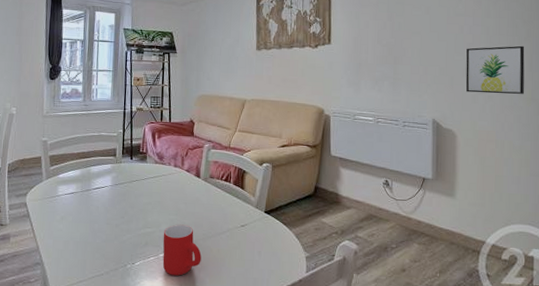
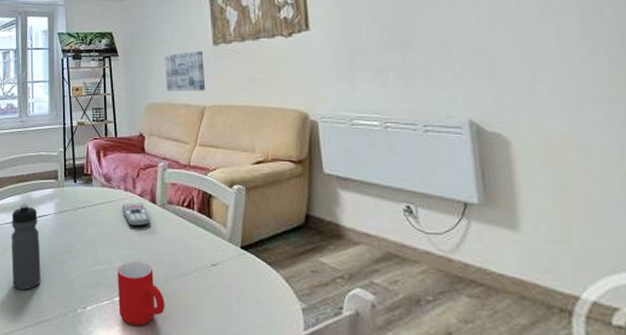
water bottle: none [69,177,97,251] -> present [11,203,41,291]
remote control: none [170,176,194,197] -> present [121,202,150,227]
wall art: none [215,53,248,87] -> present [164,50,206,91]
wall art: present [465,45,525,94] -> none [510,9,615,81]

